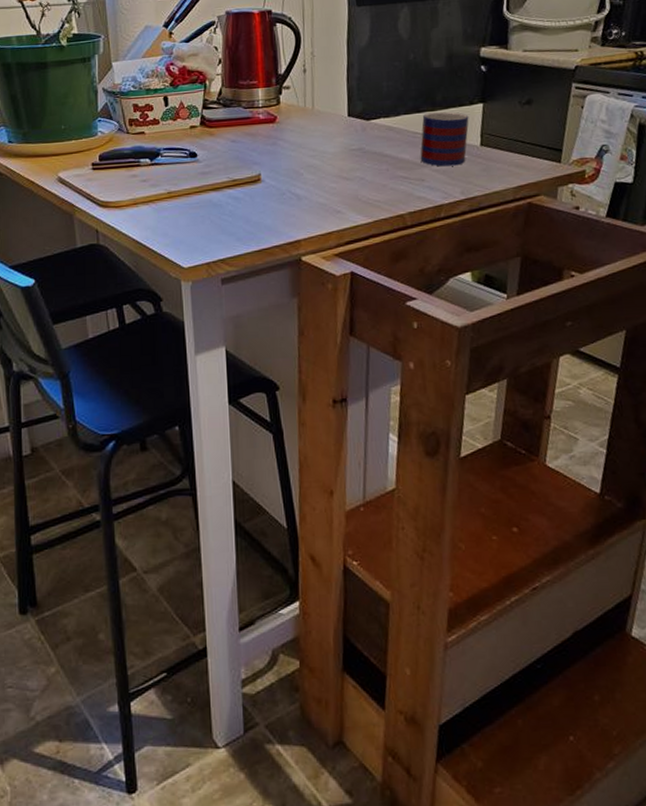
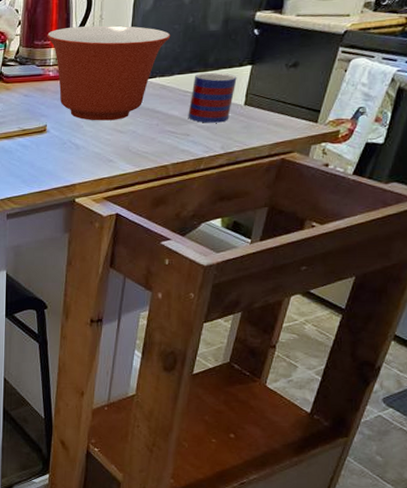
mixing bowl: none [253,63,392,168] -> present [47,25,171,121]

